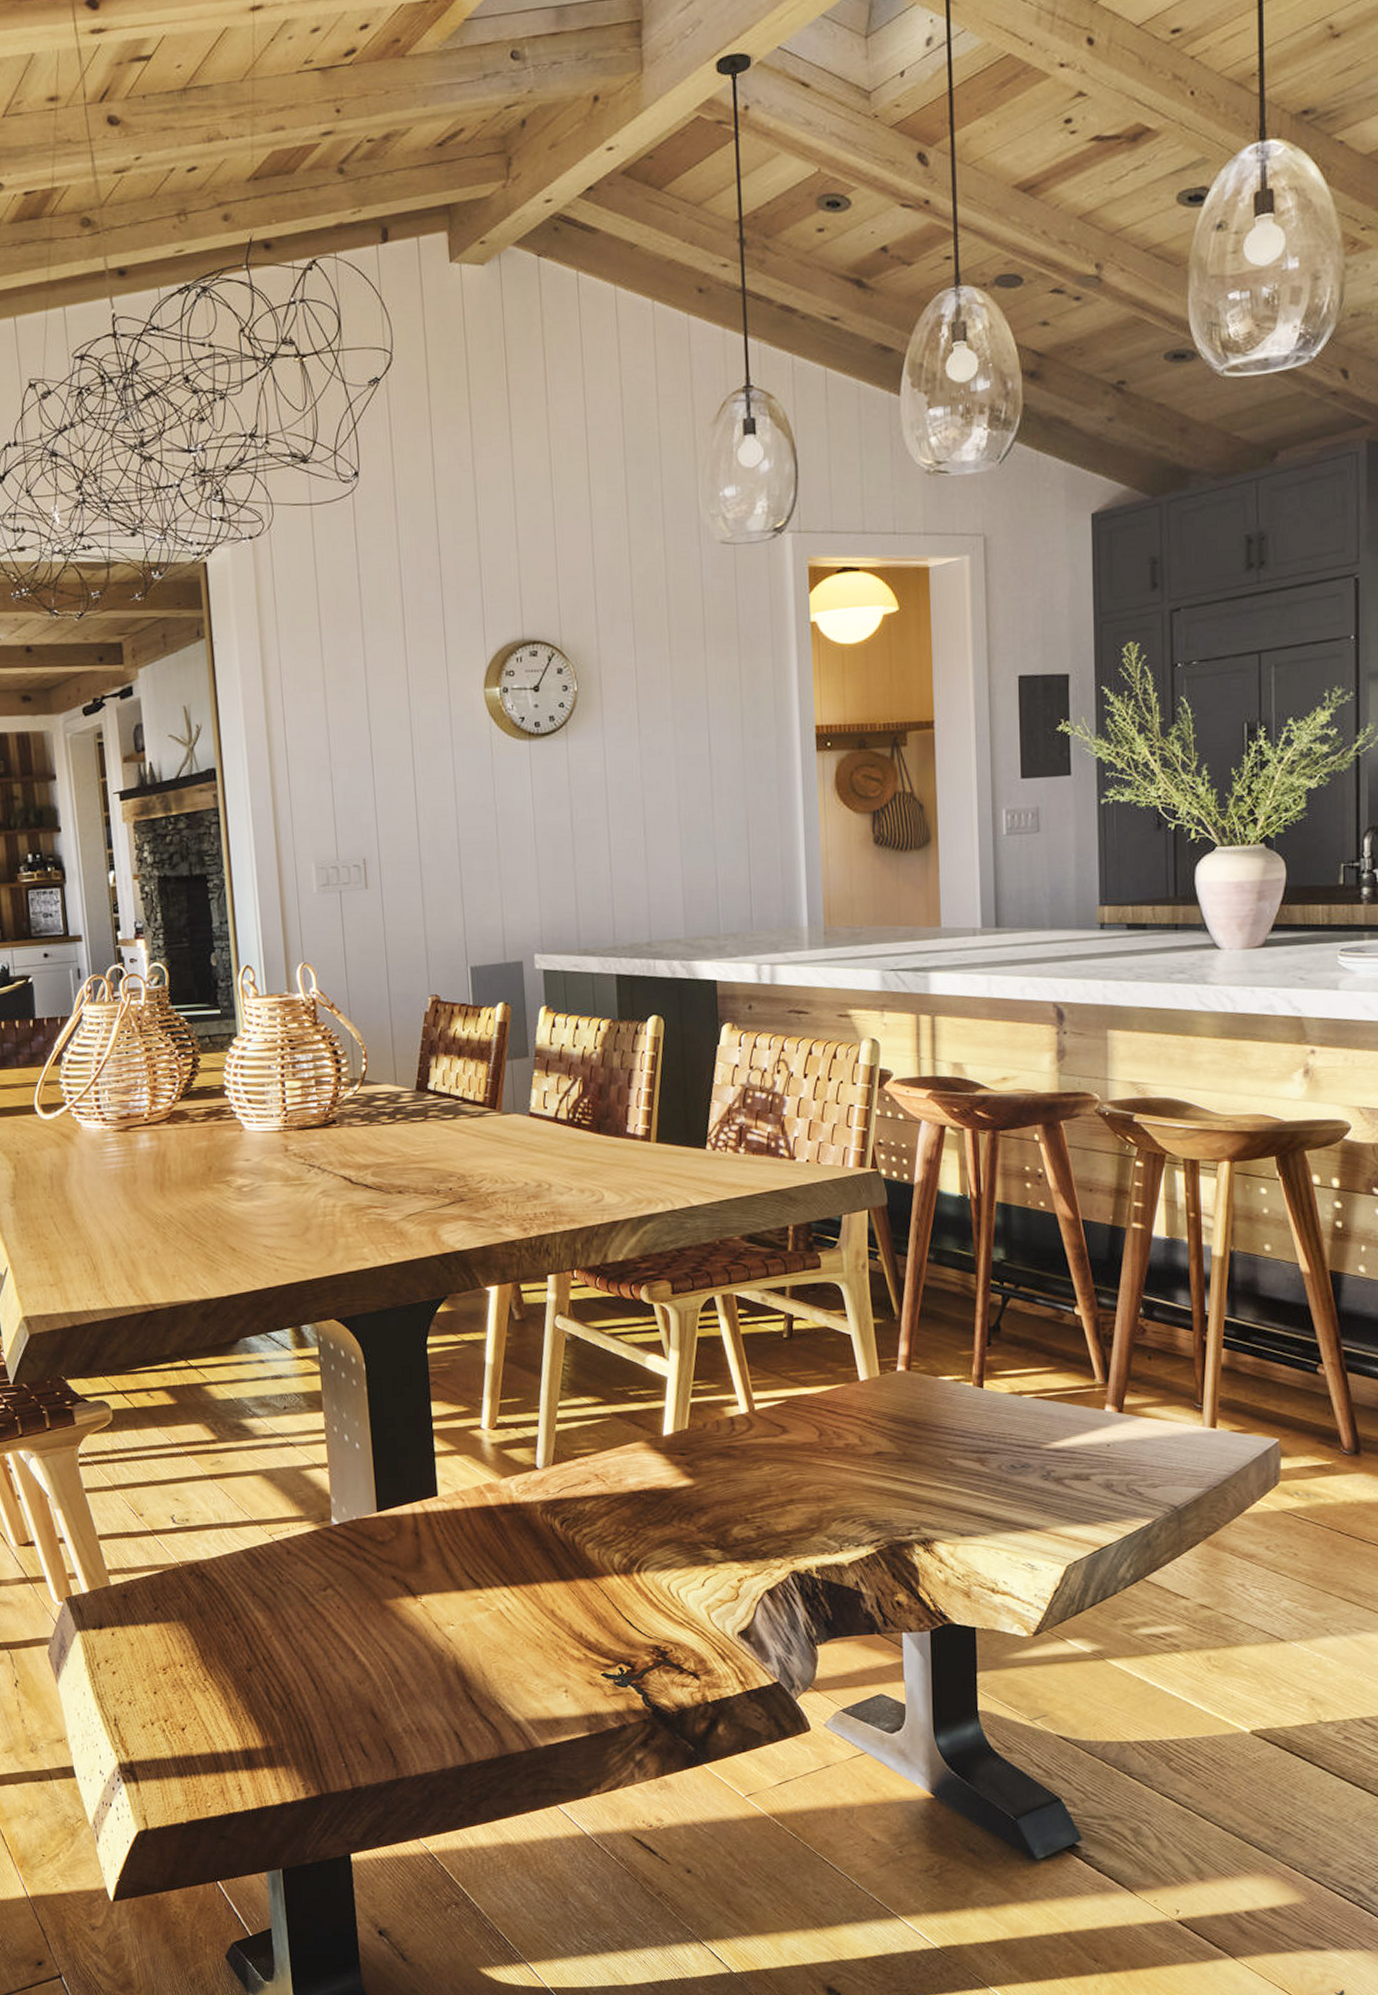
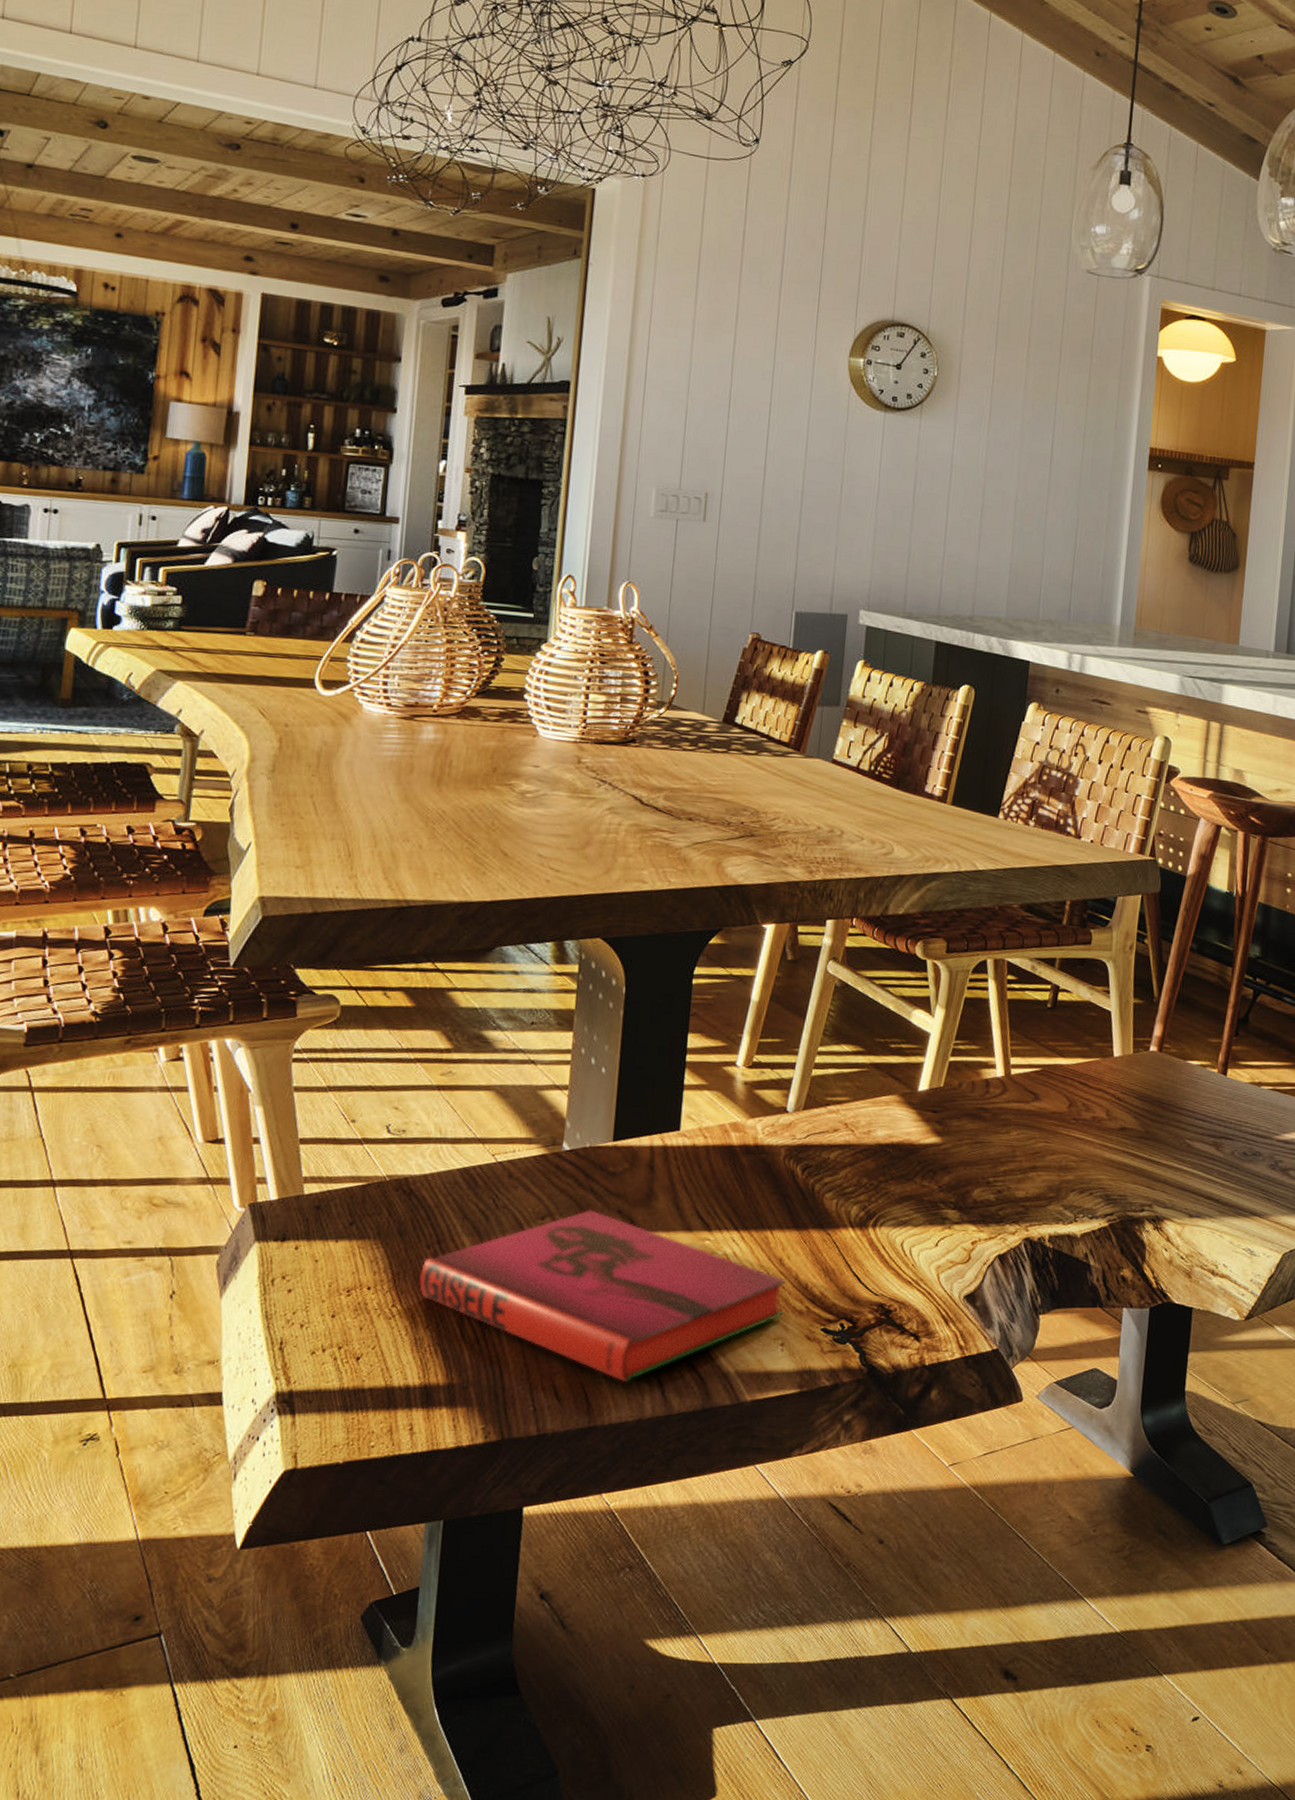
hardback book: none [224,1578,563,1736] -> present [419,1209,786,1383]

